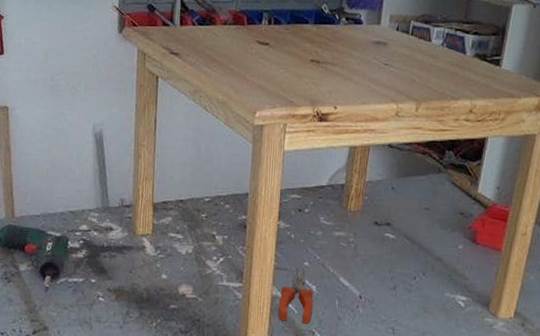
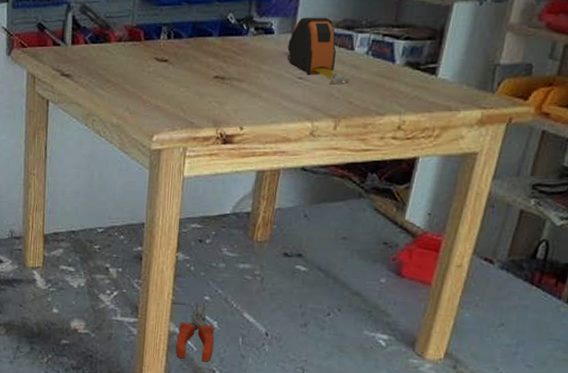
tape measure: none [374,11,428,72] -> present [287,17,349,85]

